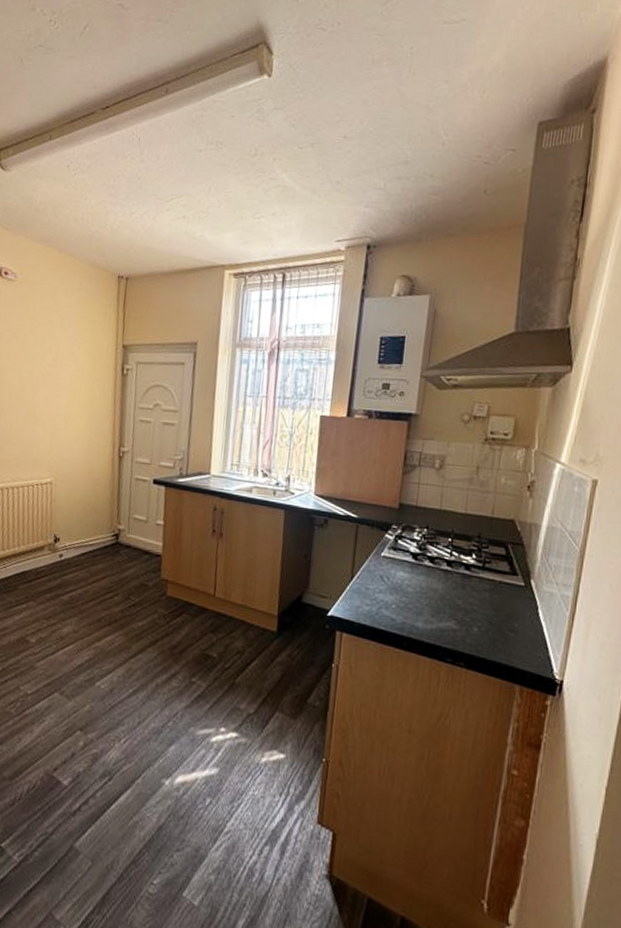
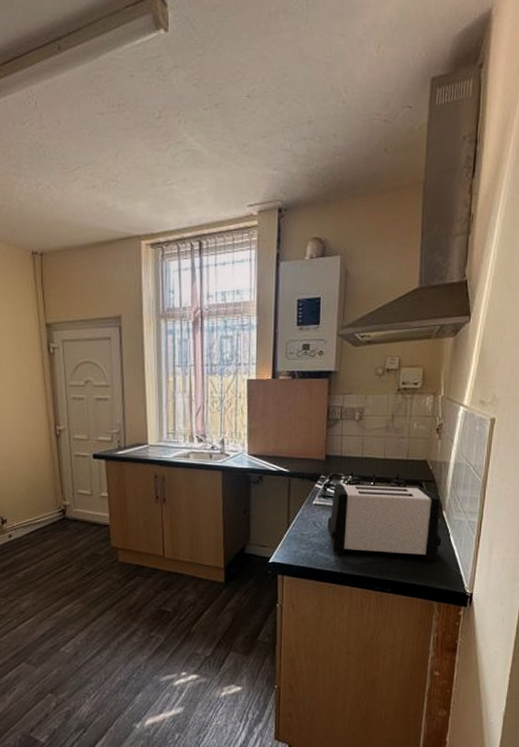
toaster: none [395,535,529,636] -> present [327,483,441,561]

